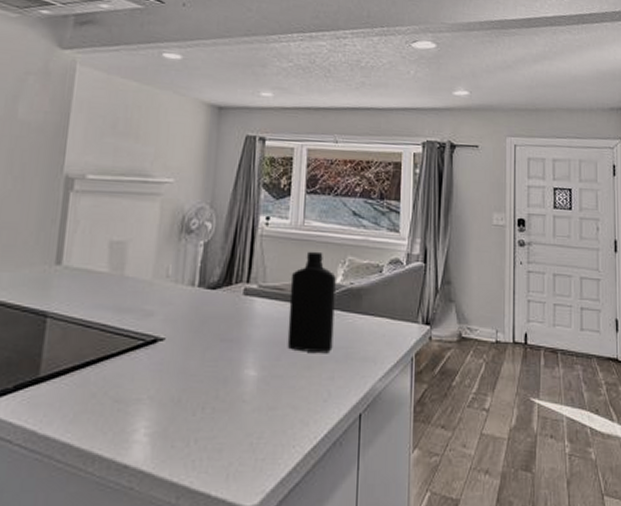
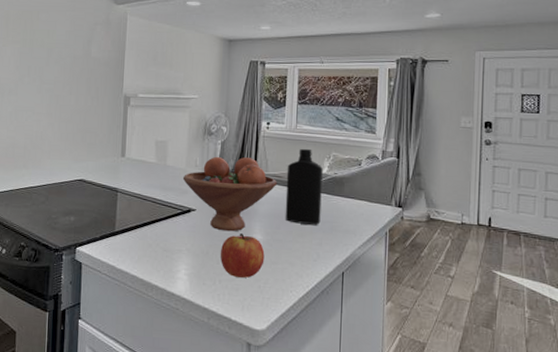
fruit bowl: none [147,262,278,368] -> present [182,156,278,232]
apple: none [197,370,260,434] -> present [220,233,265,279]

